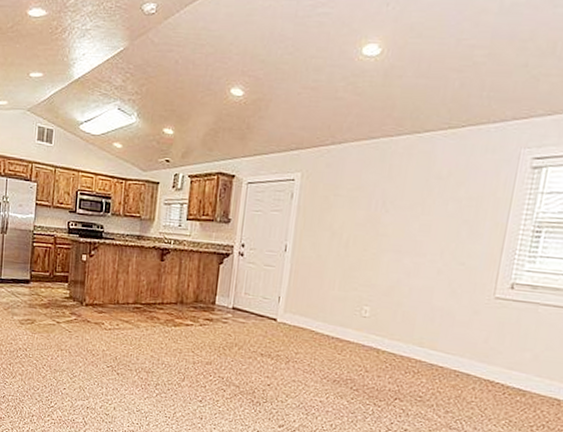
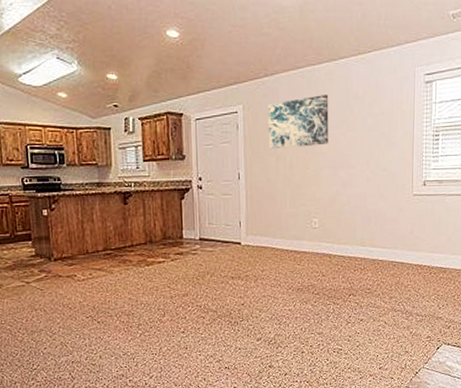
wall art: none [324,170,404,227] -> present [268,95,329,150]

